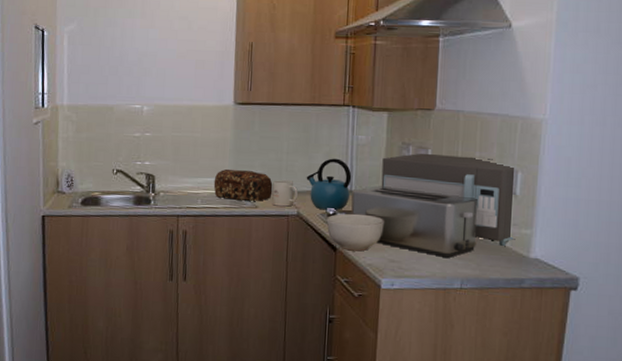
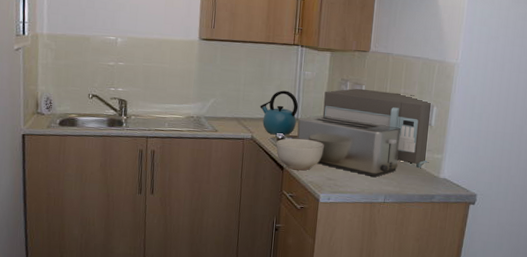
bread loaf: present [213,169,273,201] -> none [179,97,231,126]
mug: present [272,179,299,207] -> none [230,107,253,131]

